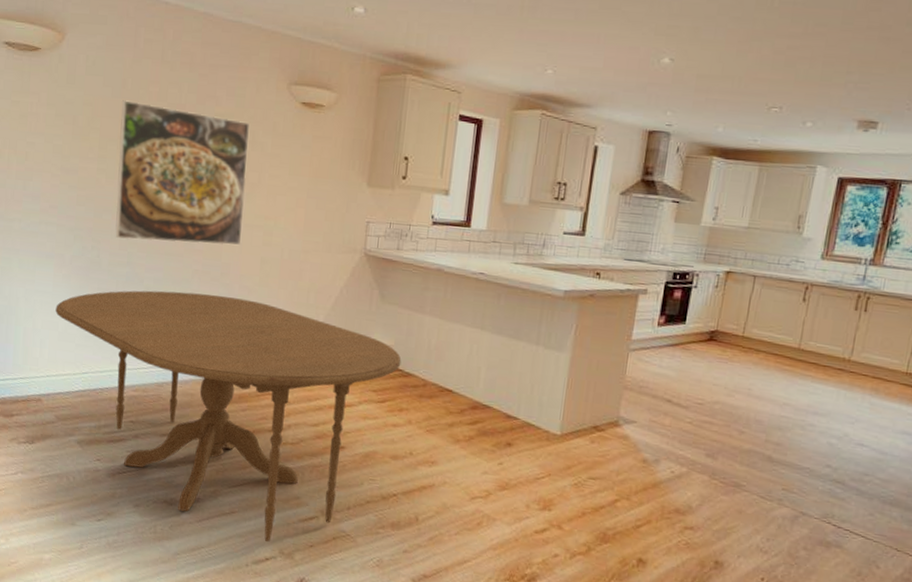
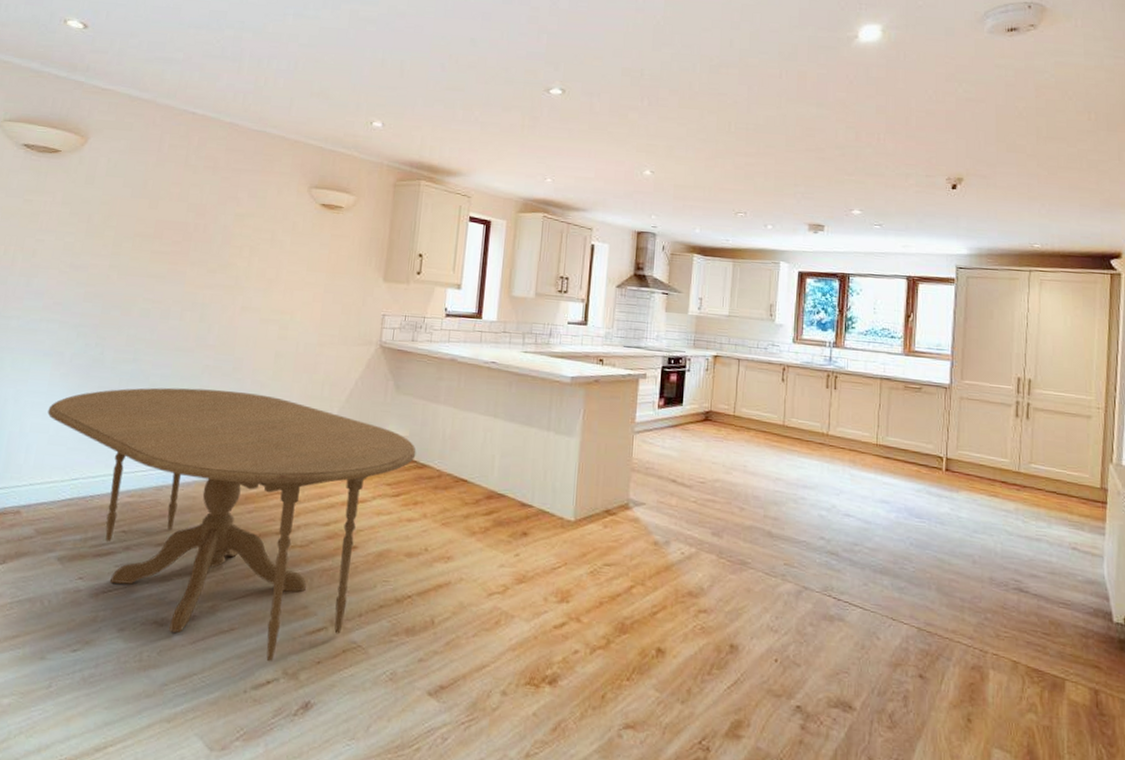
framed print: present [115,100,250,246] -> none [123,200,270,340]

